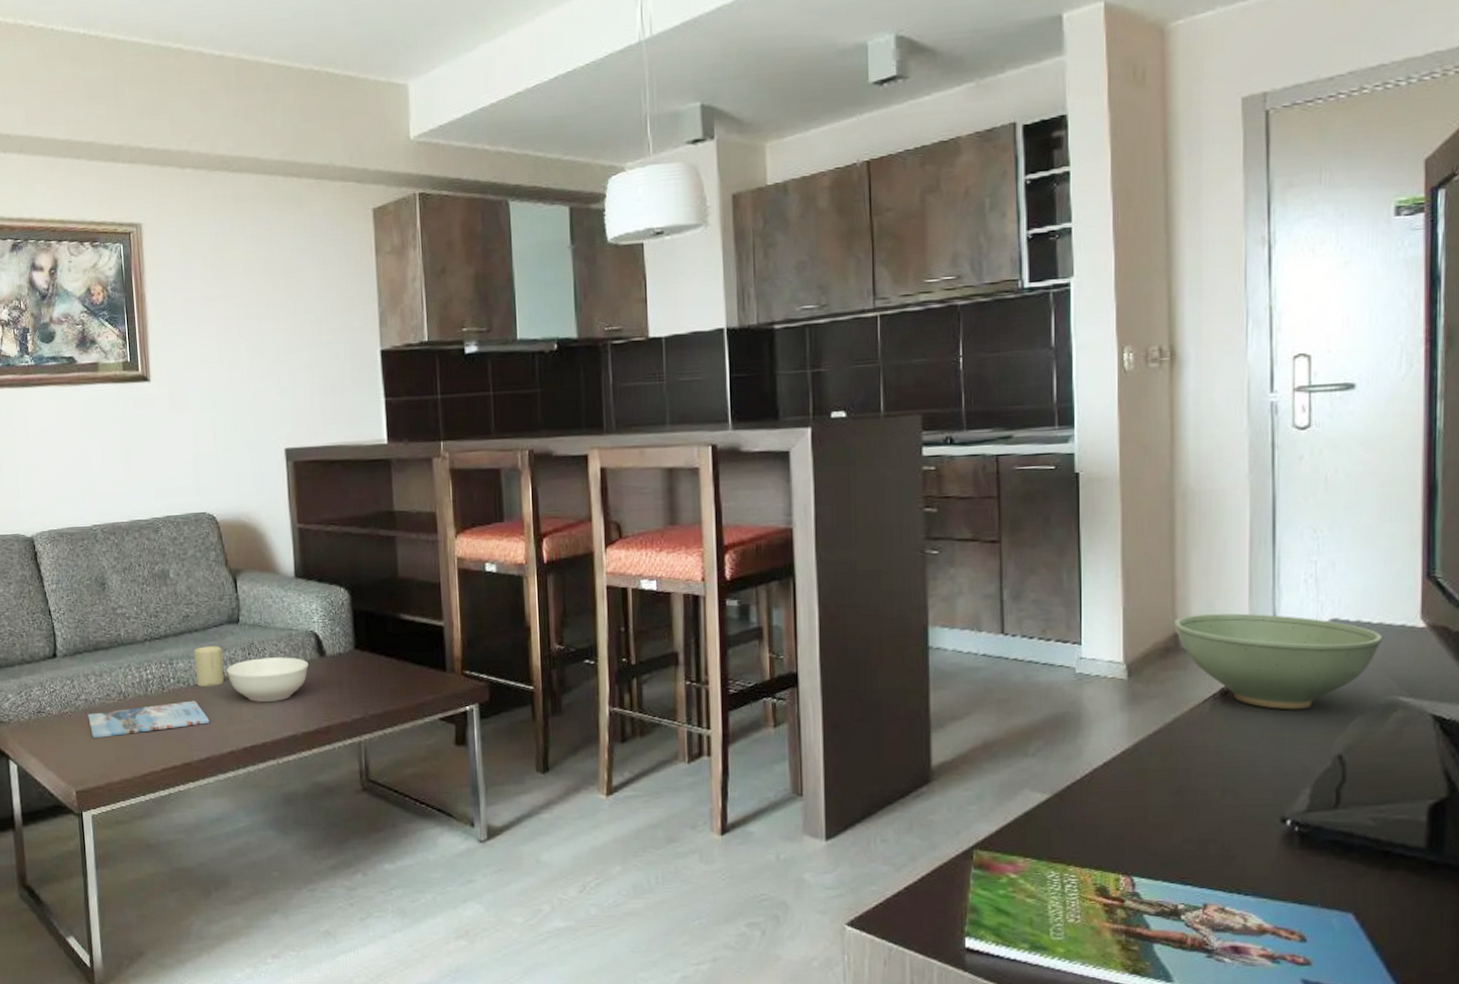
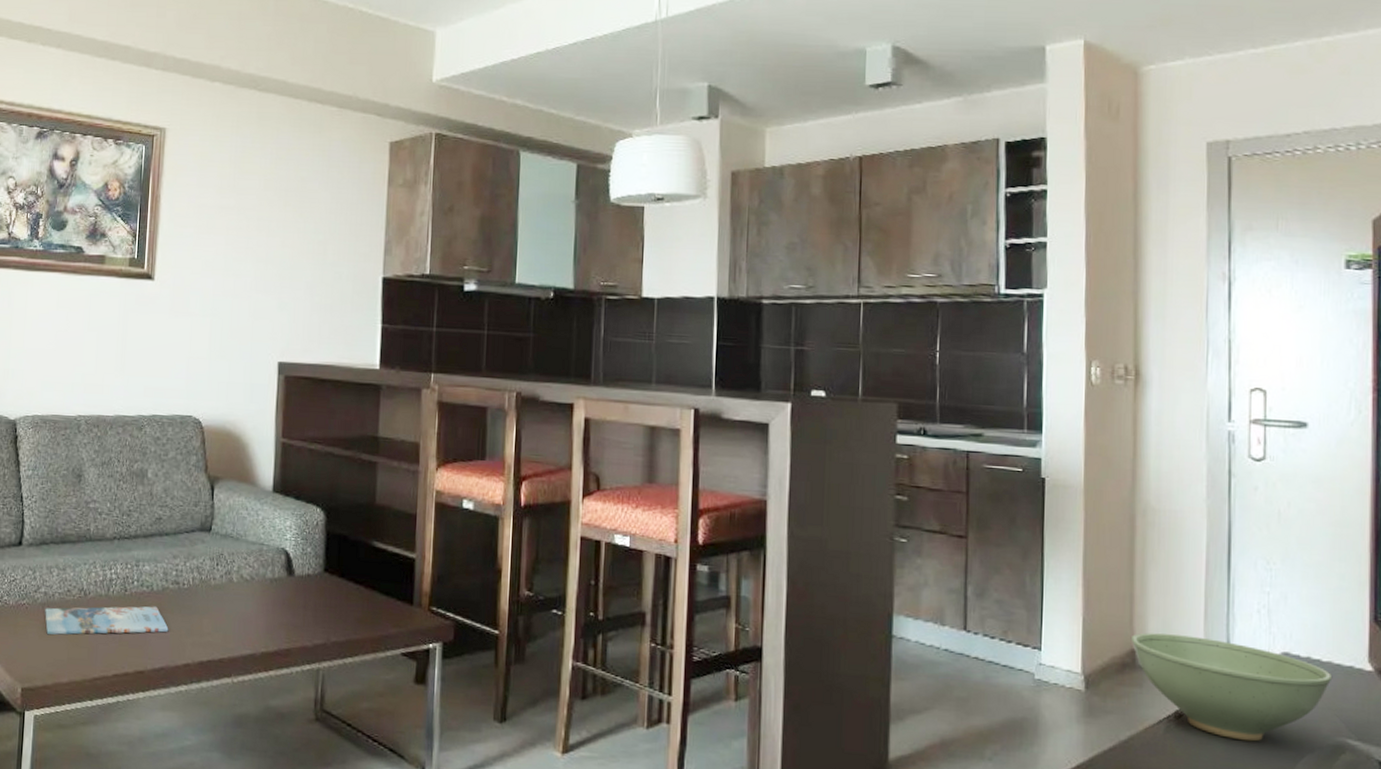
candle: present [194,646,225,688] -> none [161,551,191,595]
bowl: present [226,657,309,702] -> none [192,570,276,617]

